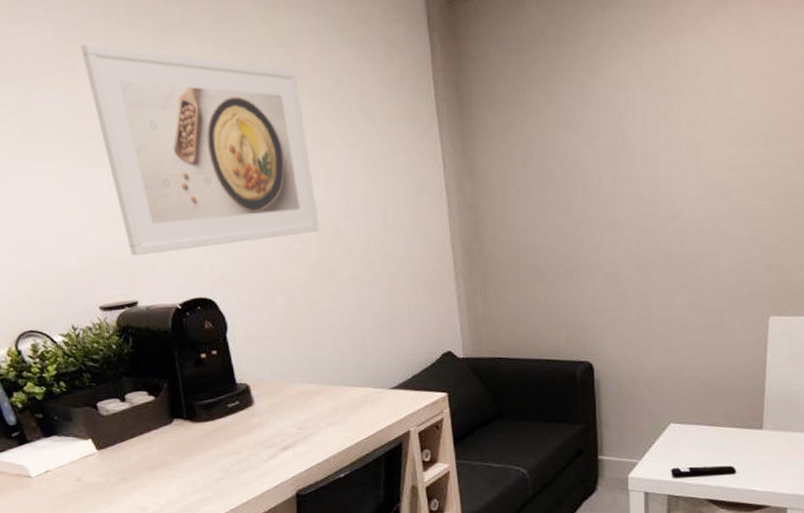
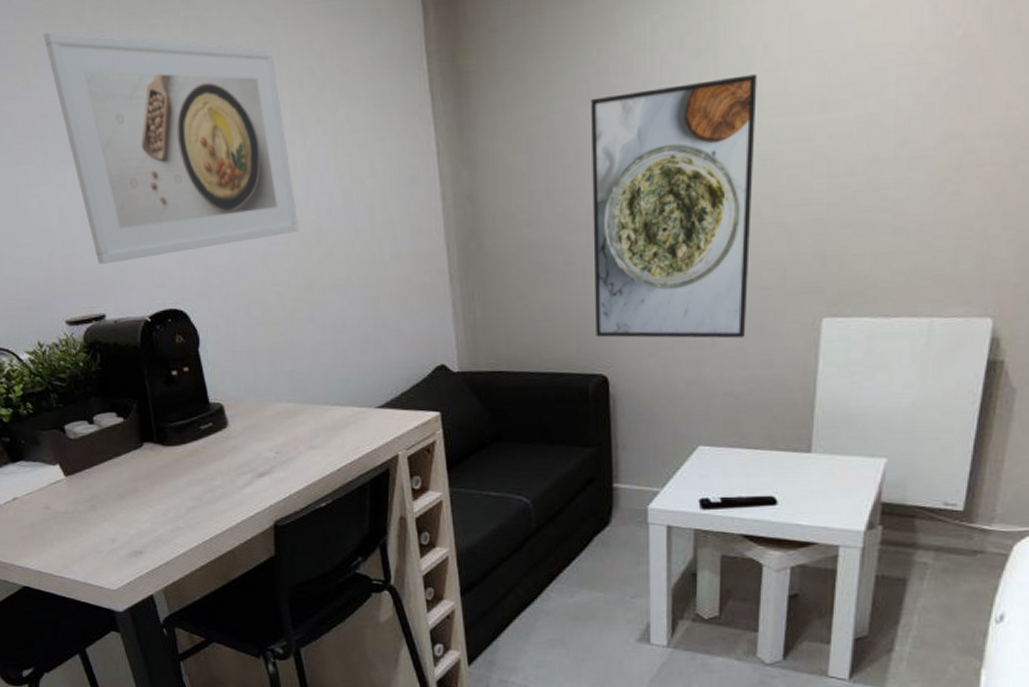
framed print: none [576,112,713,332] -> present [591,74,757,339]

